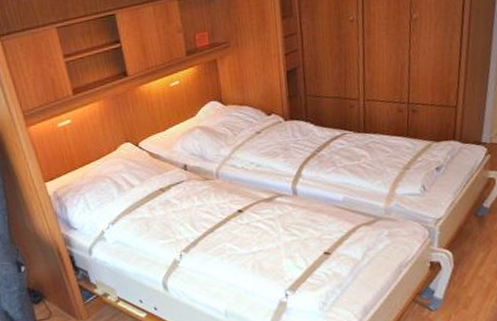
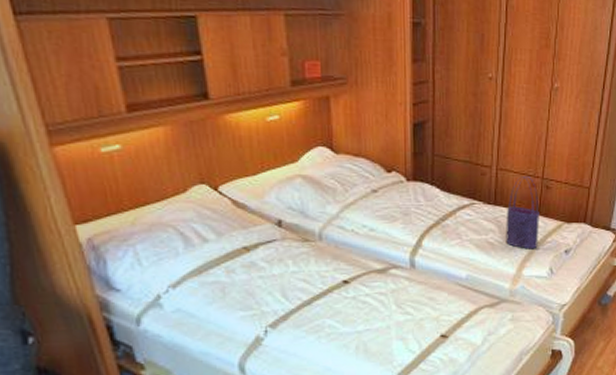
tote bag: none [376,103,409,170] -> present [506,176,539,249]

